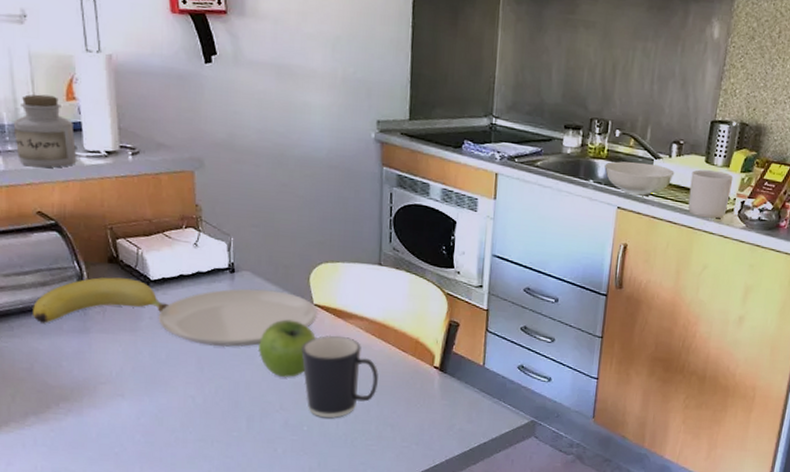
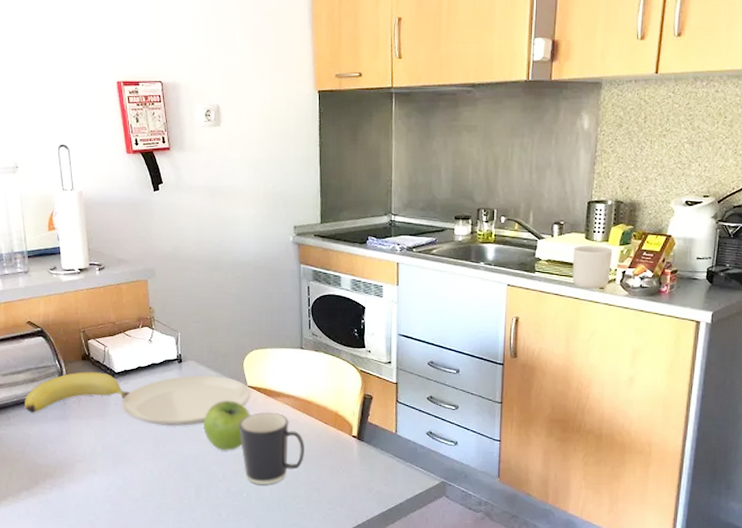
jar: present [13,94,77,168] -> none [9,227,57,286]
bowl: present [604,161,675,196] -> none [493,243,558,273]

